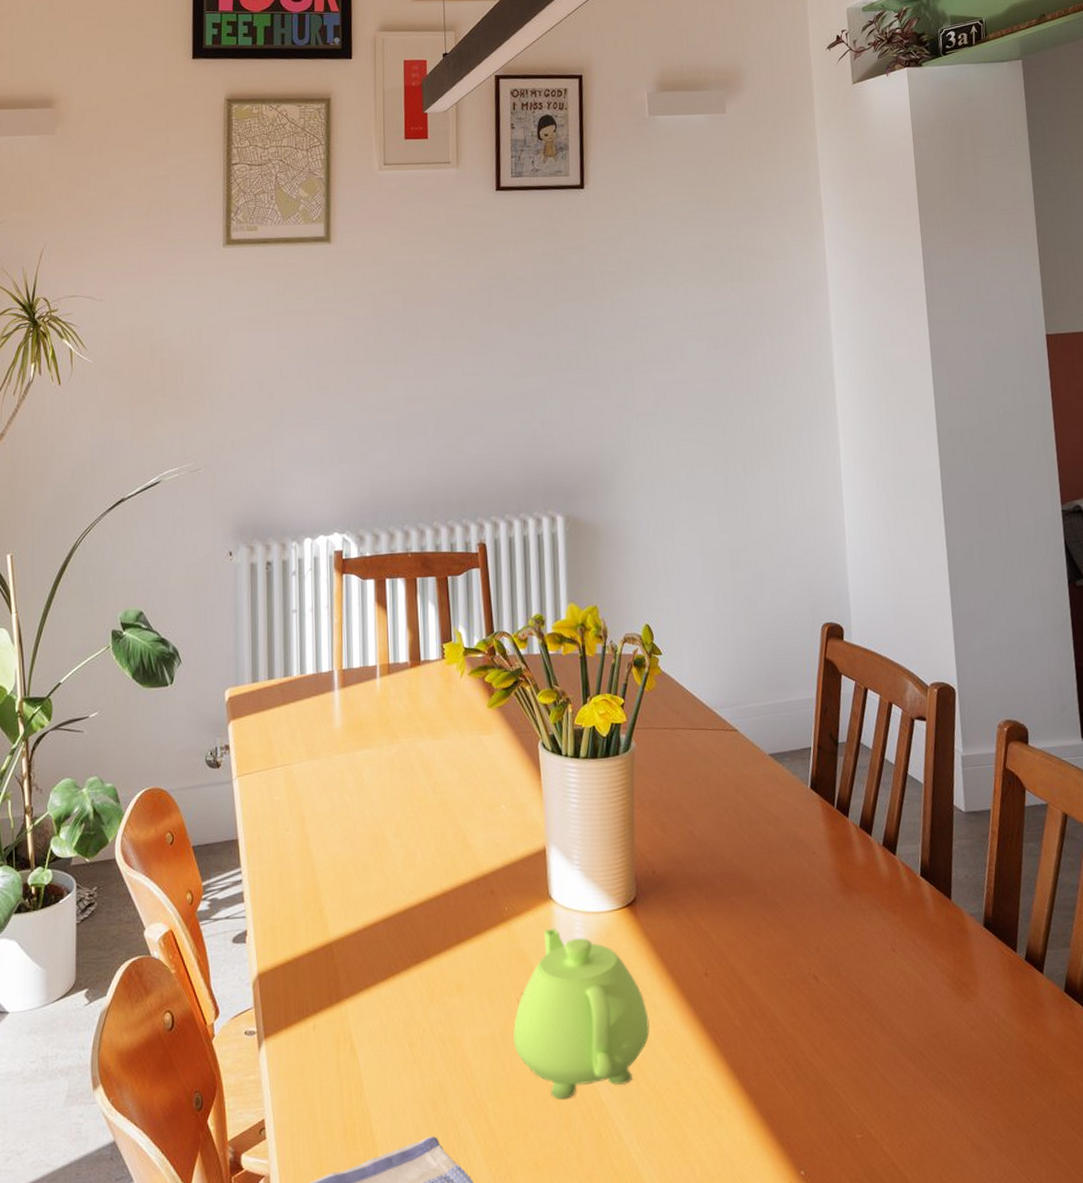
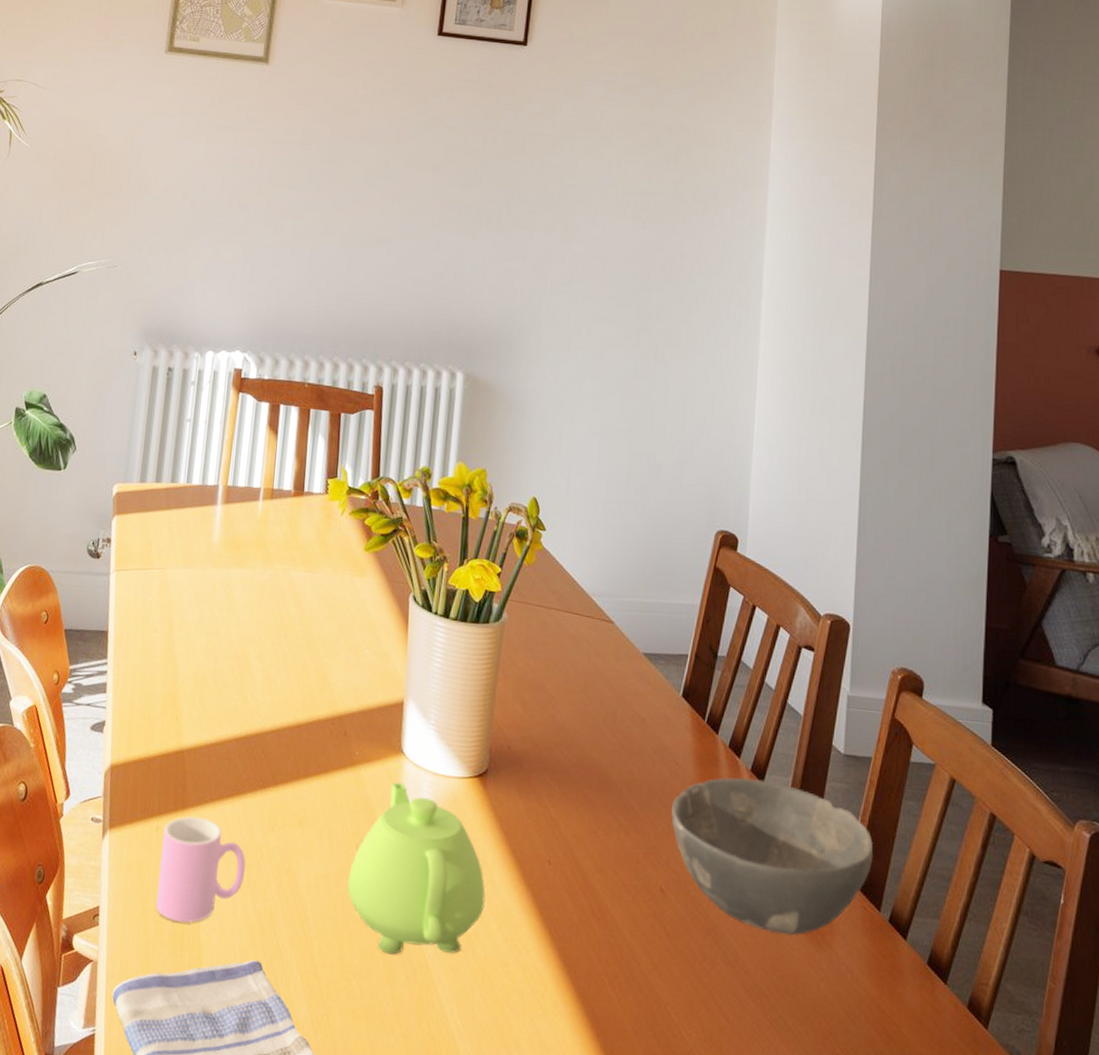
cup: none [321,1006,410,1117] -> present [155,815,246,923]
bowl: none [814,852,1004,995] -> present [671,777,873,936]

